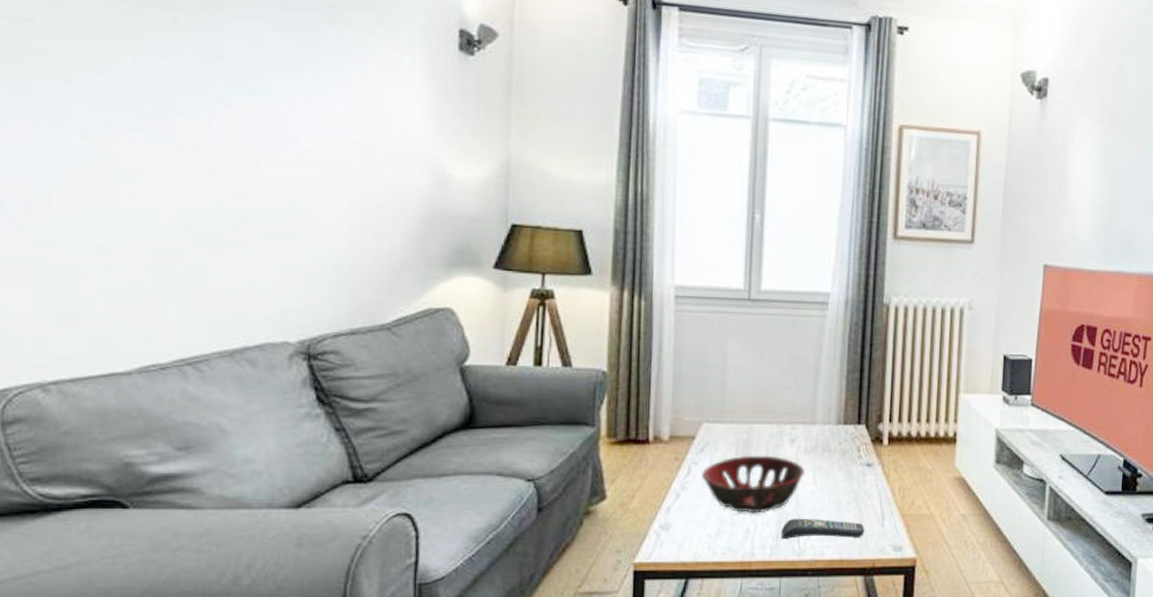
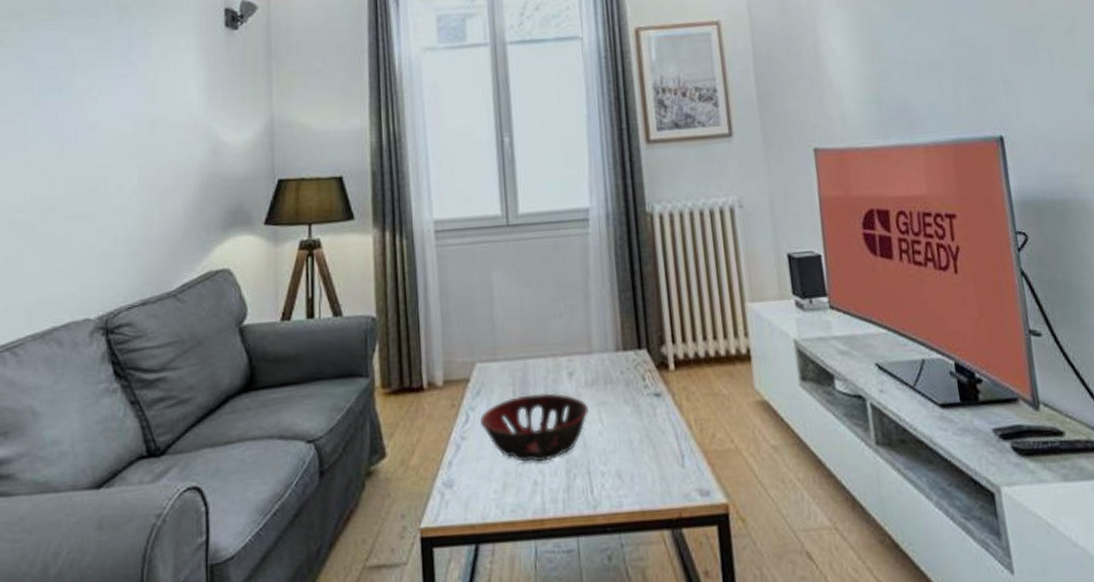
remote control: present [780,518,865,540] -> none [571,463,664,491]

